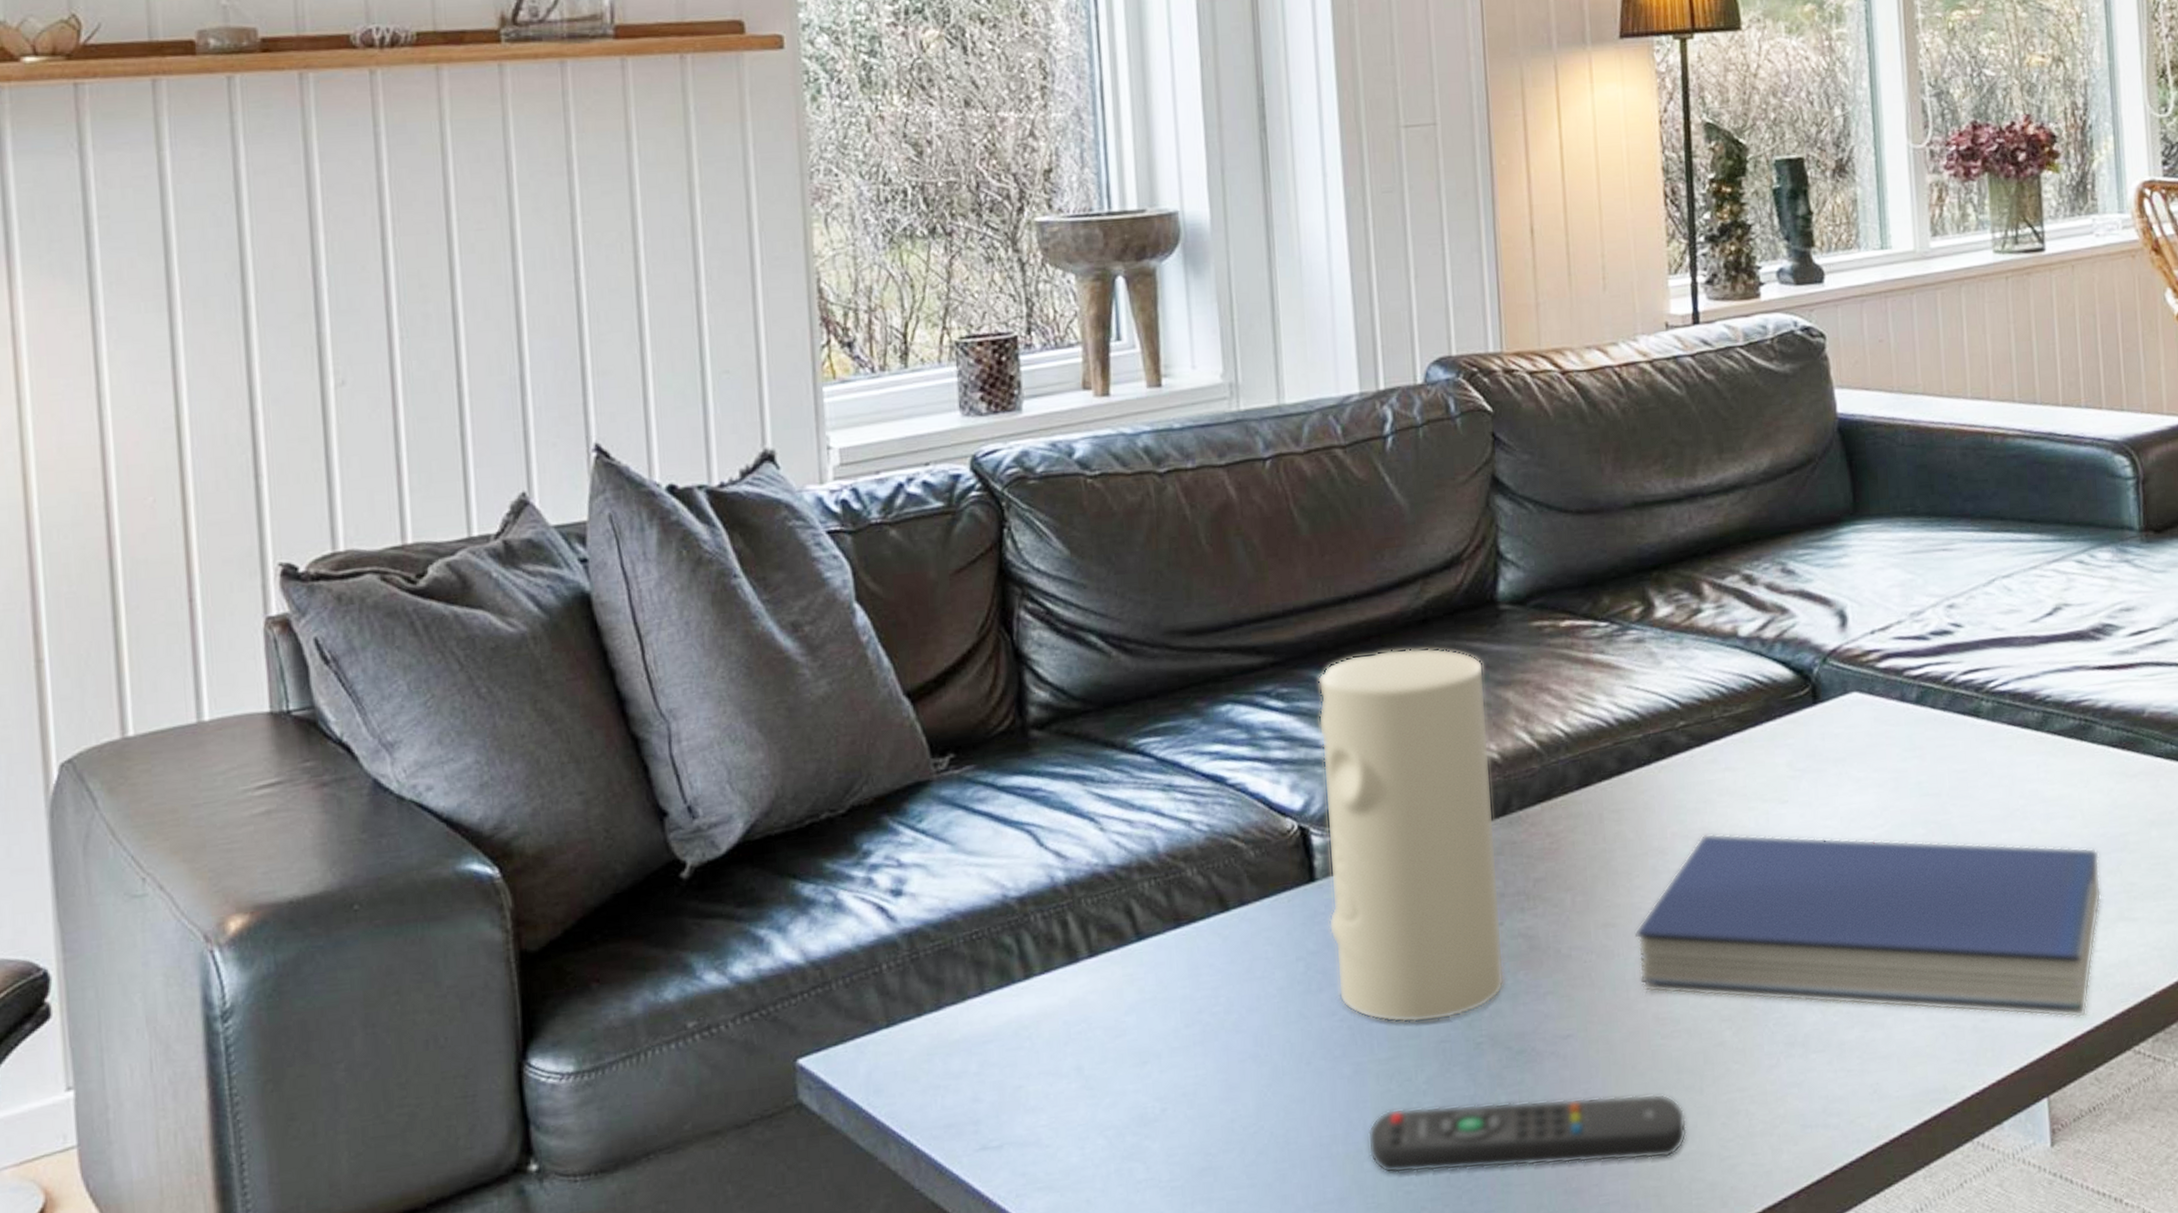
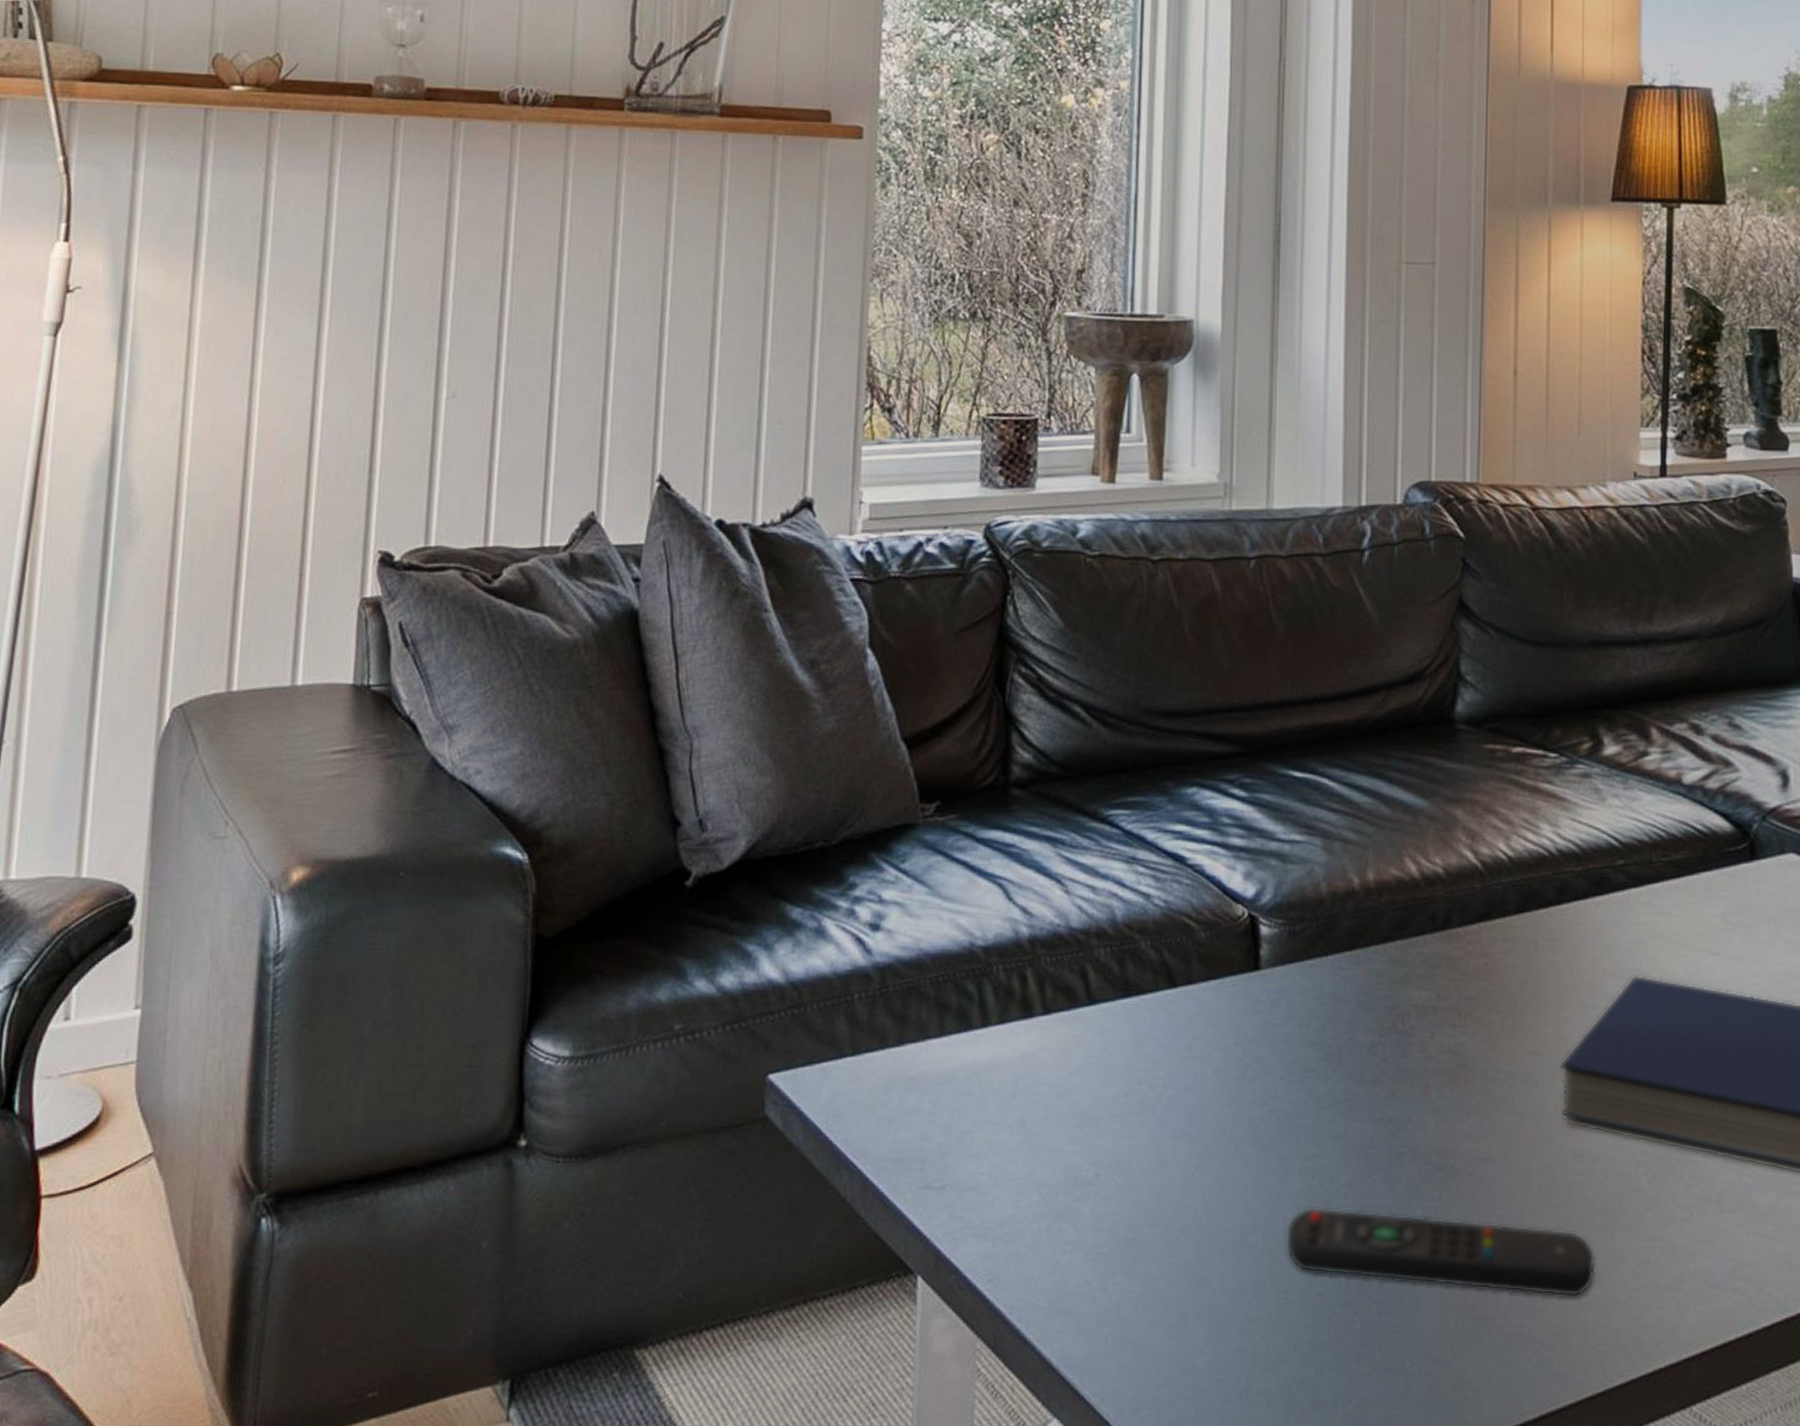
vase: present [1318,647,1505,1023] -> none [1268,754,1436,1125]

